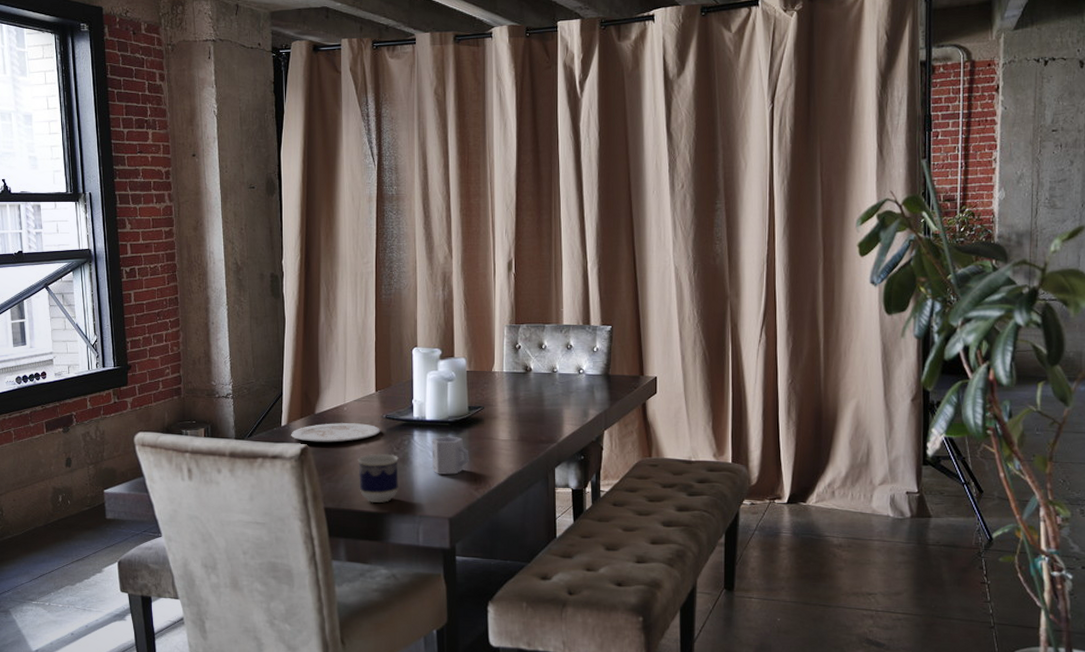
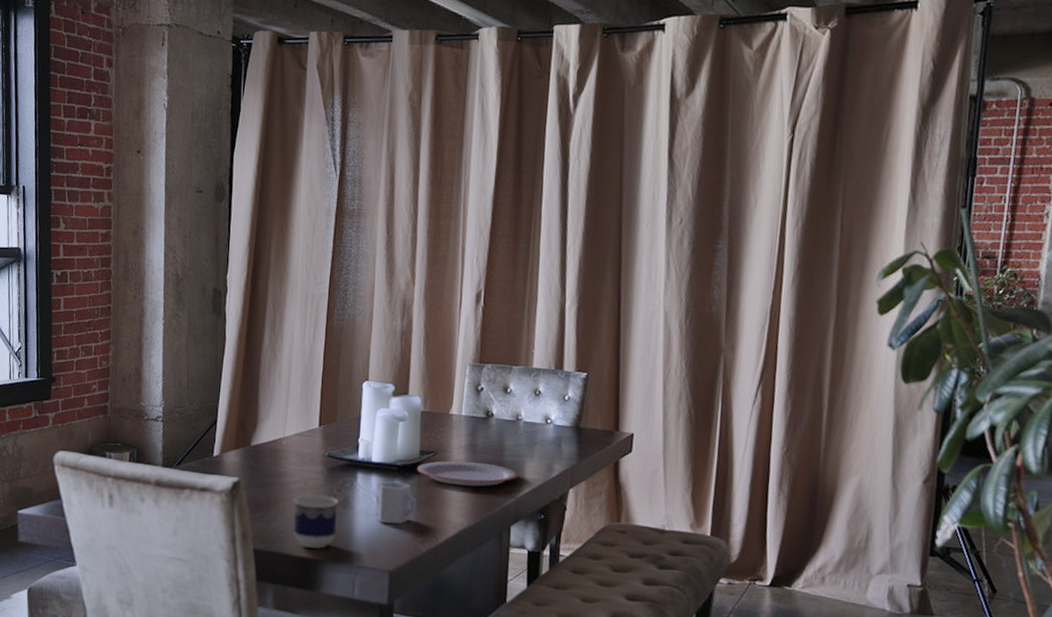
plate: present [291,423,380,443] -> none [223,457,321,479]
plate: none [467,413,558,435] -> present [417,460,519,487]

